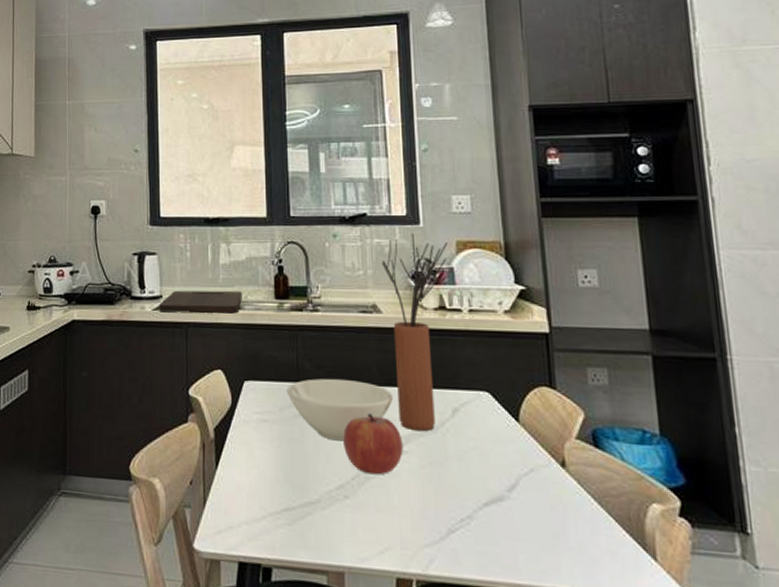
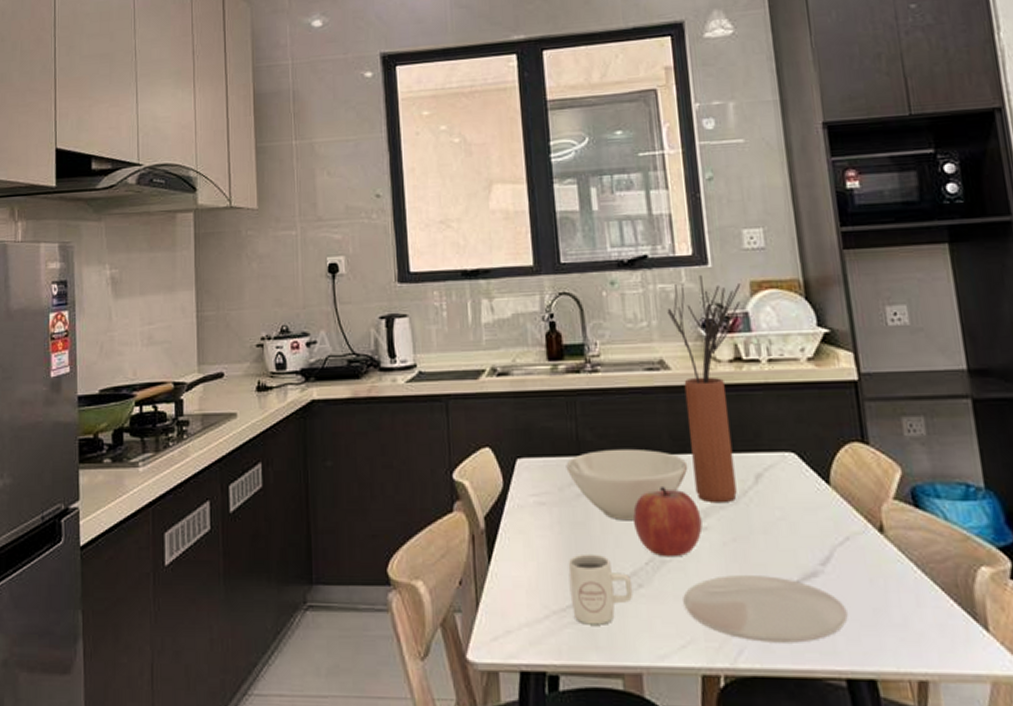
cutting board: present [159,290,242,314] -> none [414,353,510,384]
mug: none [284,466,340,528] -> present [568,554,634,625]
plate: none [383,494,529,558] -> present [683,575,848,643]

